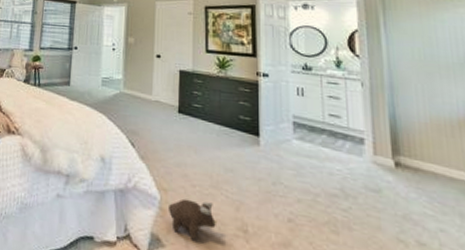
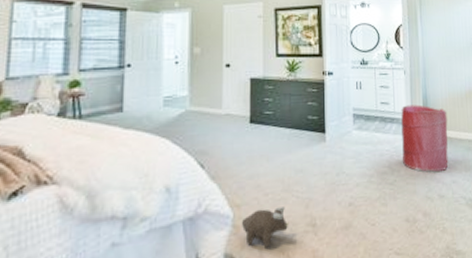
laundry hamper: none [357,122,432,213] -> present [401,105,448,173]

